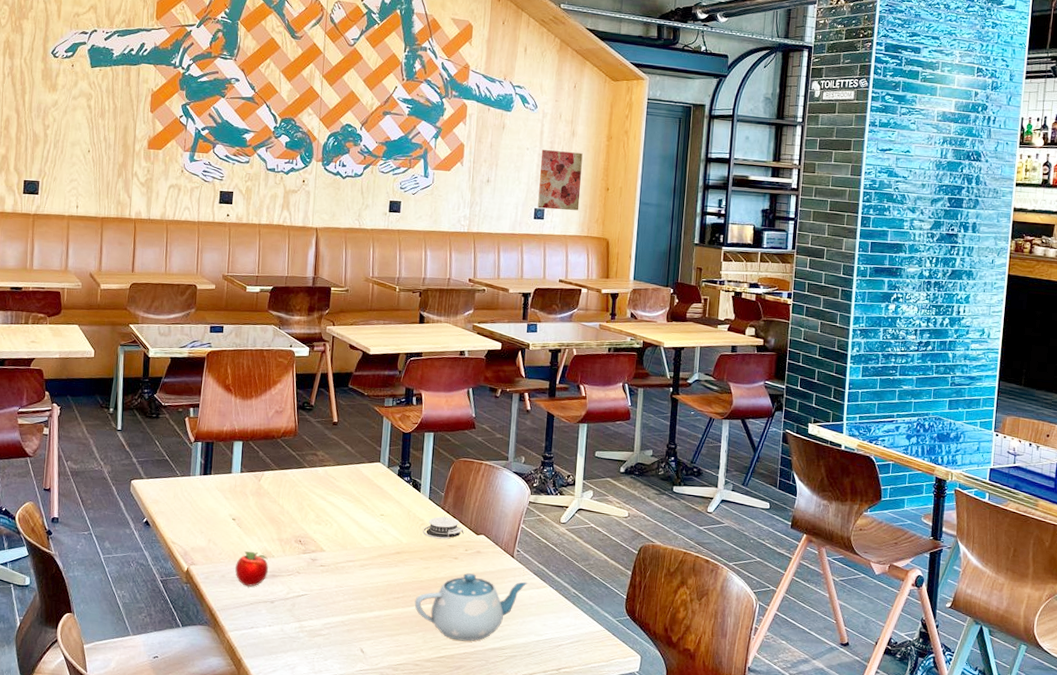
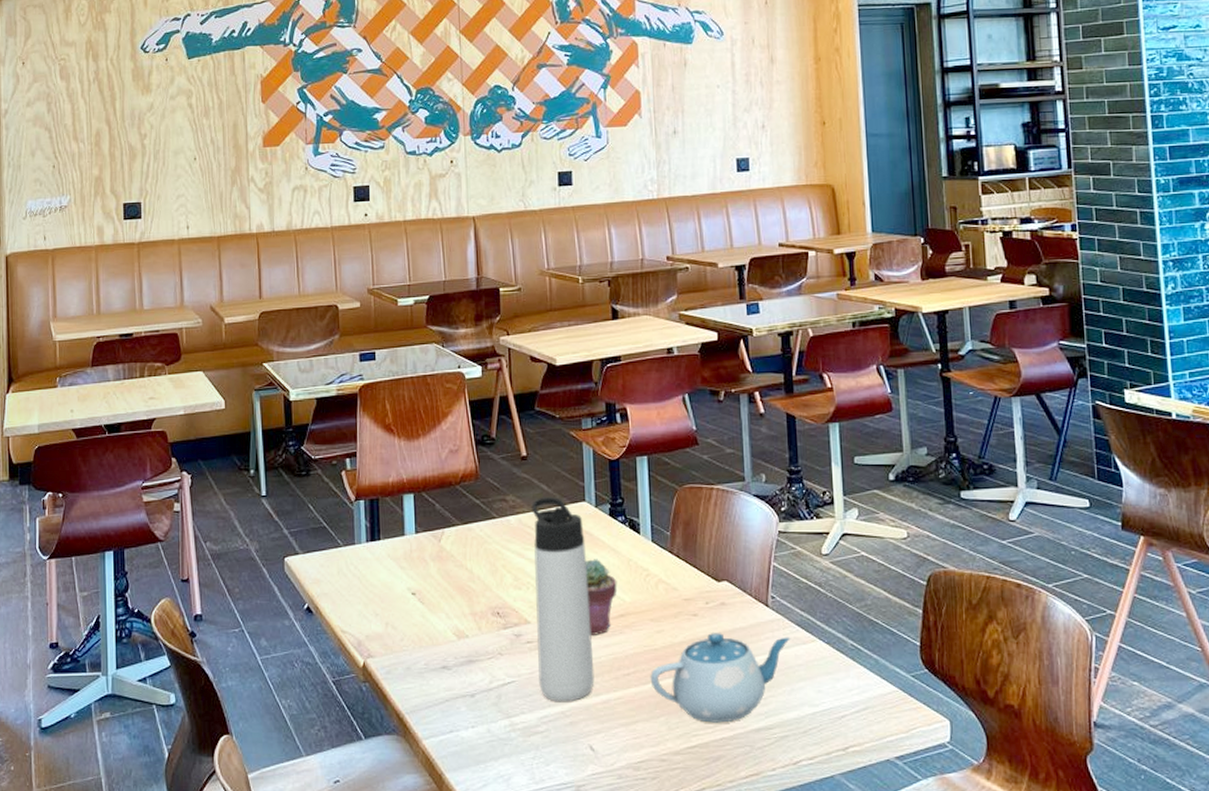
apple: present [235,551,268,587] -> none [422,632,463,678]
thermos bottle: none [326,456,377,614] -> present [532,497,594,702]
potted succulent: none [371,507,398,566] -> present [585,559,617,635]
architectural model: present [423,515,464,540] -> none [649,561,701,592]
wall art: present [538,150,583,211] -> none [735,83,792,158]

